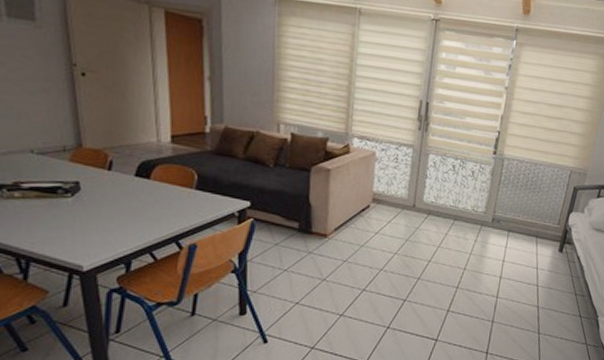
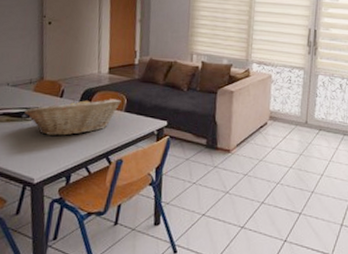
fruit basket: none [60,172,190,217] -> present [24,98,121,136]

